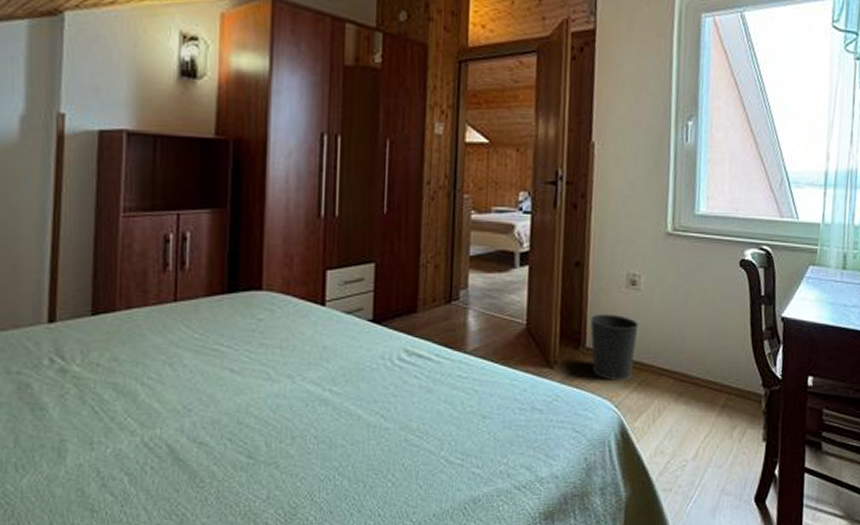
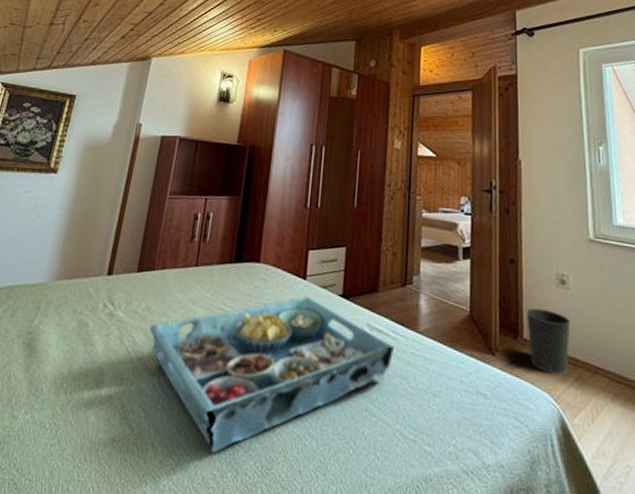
serving tray: none [120,325,438,508] -> present [149,296,395,453]

